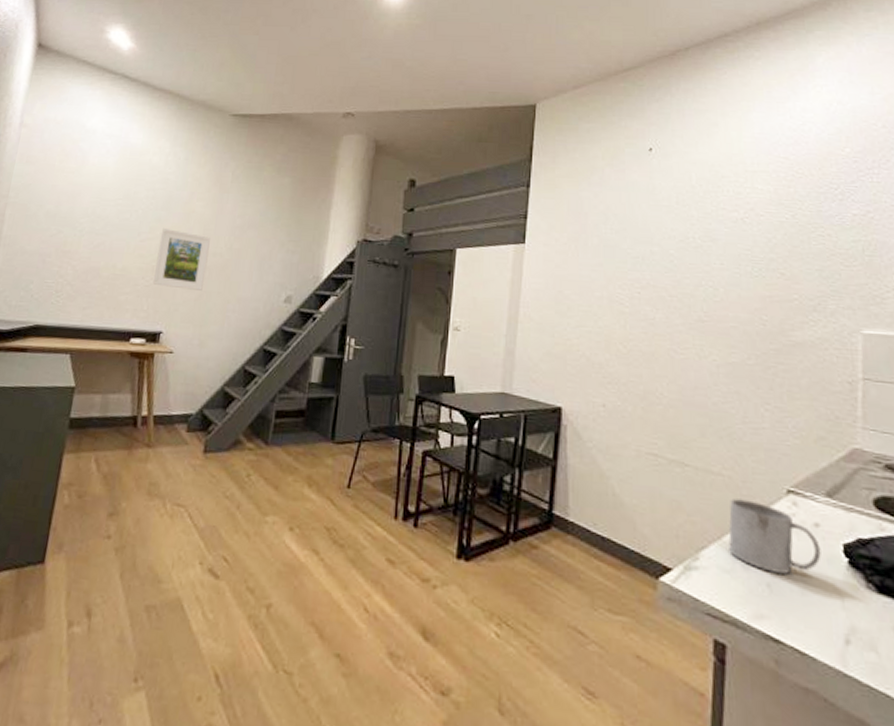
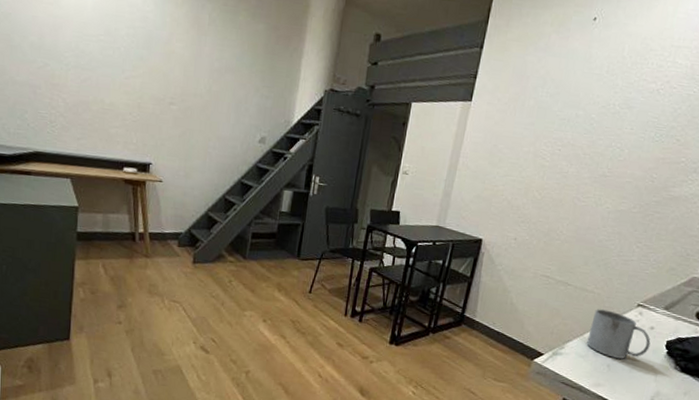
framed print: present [153,227,210,291] -> none [140,66,191,128]

